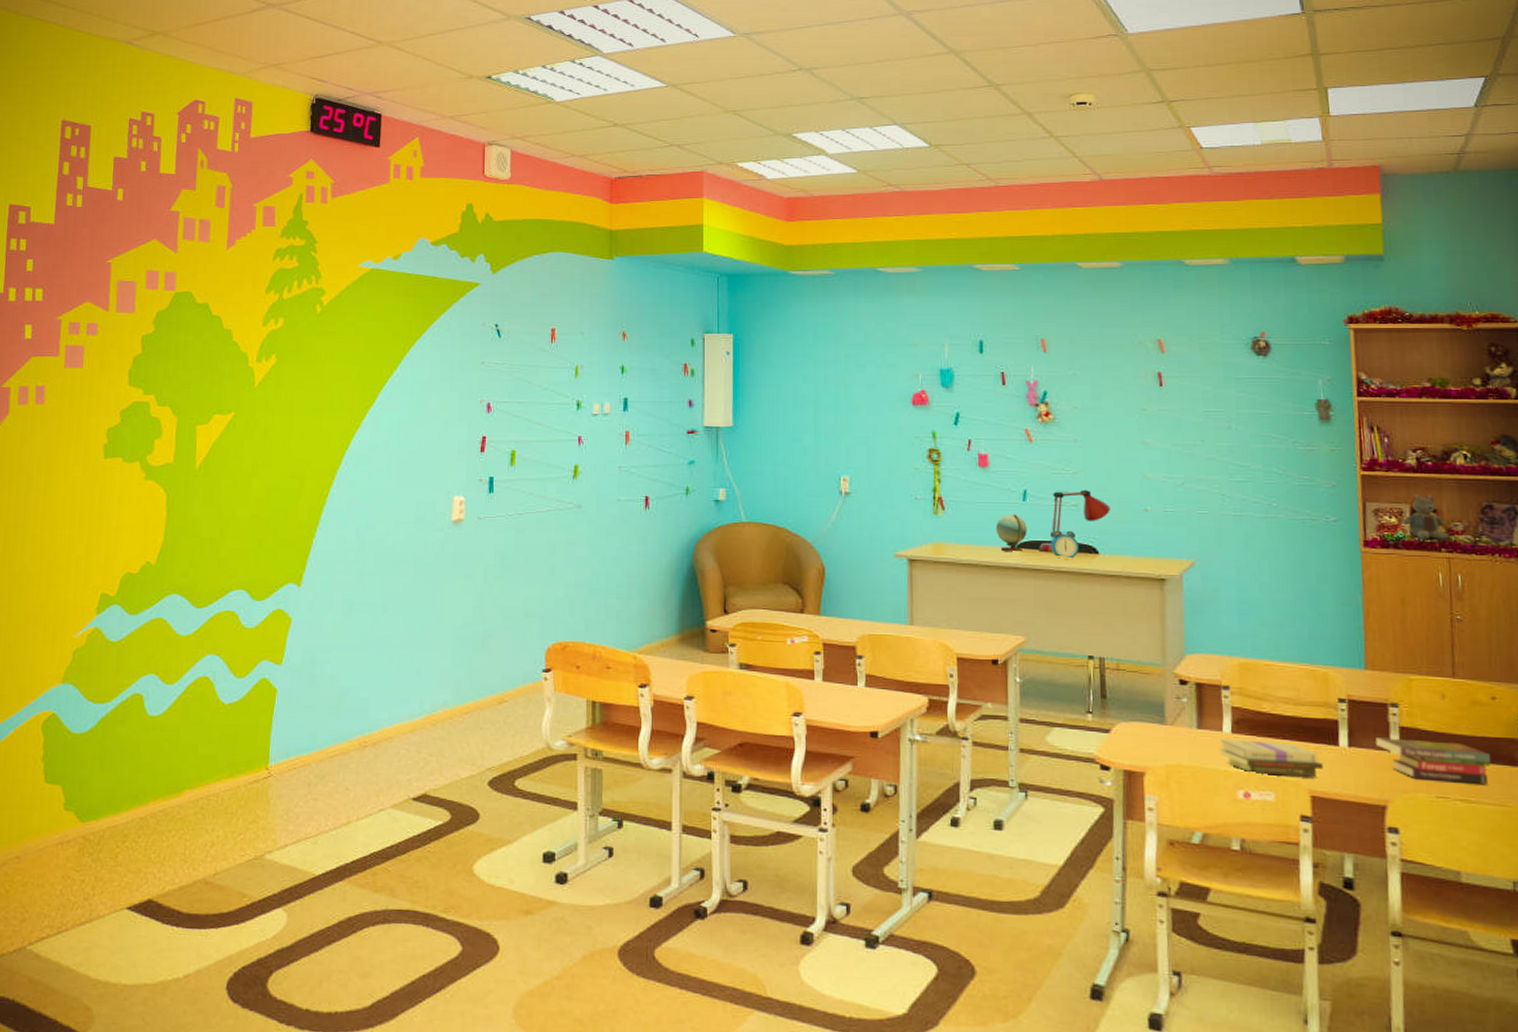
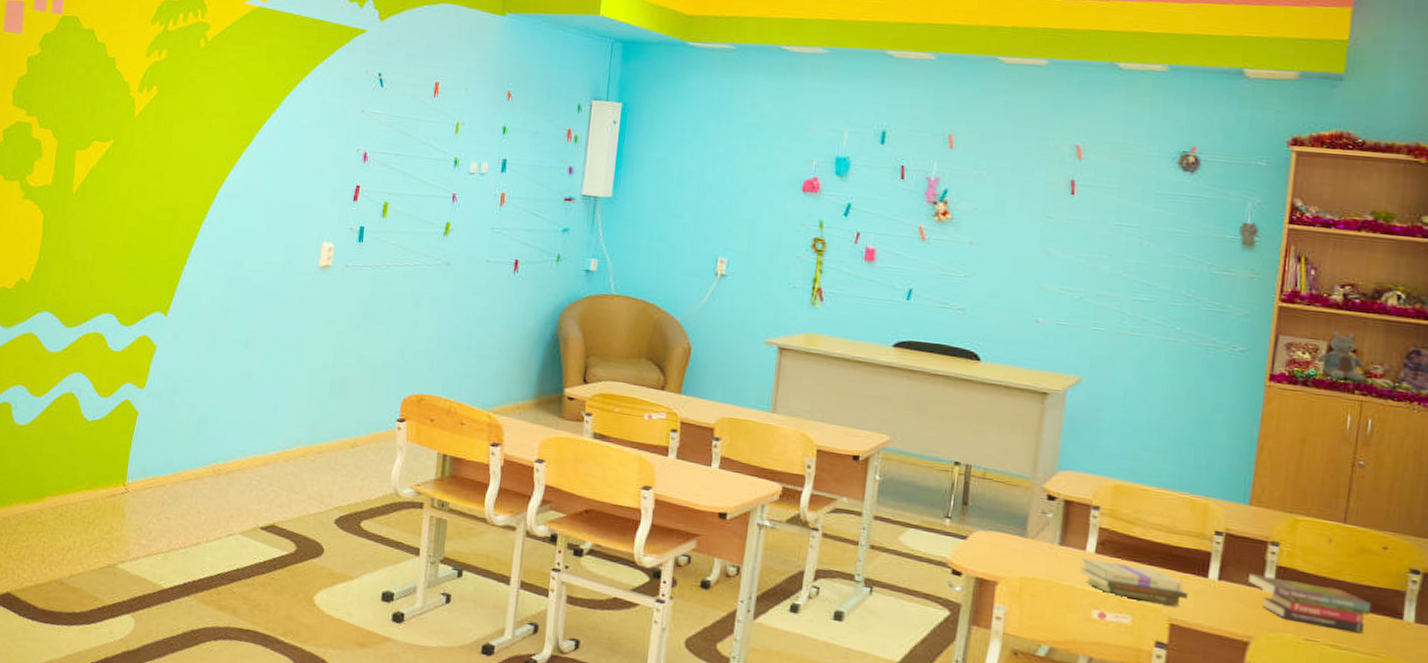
globe: present [995,513,1027,552] -> none [874,311,908,351]
desk lamp: present [1039,489,1110,553] -> none [917,293,999,355]
alarm clock: present [1050,530,1079,560] -> none [929,332,960,365]

